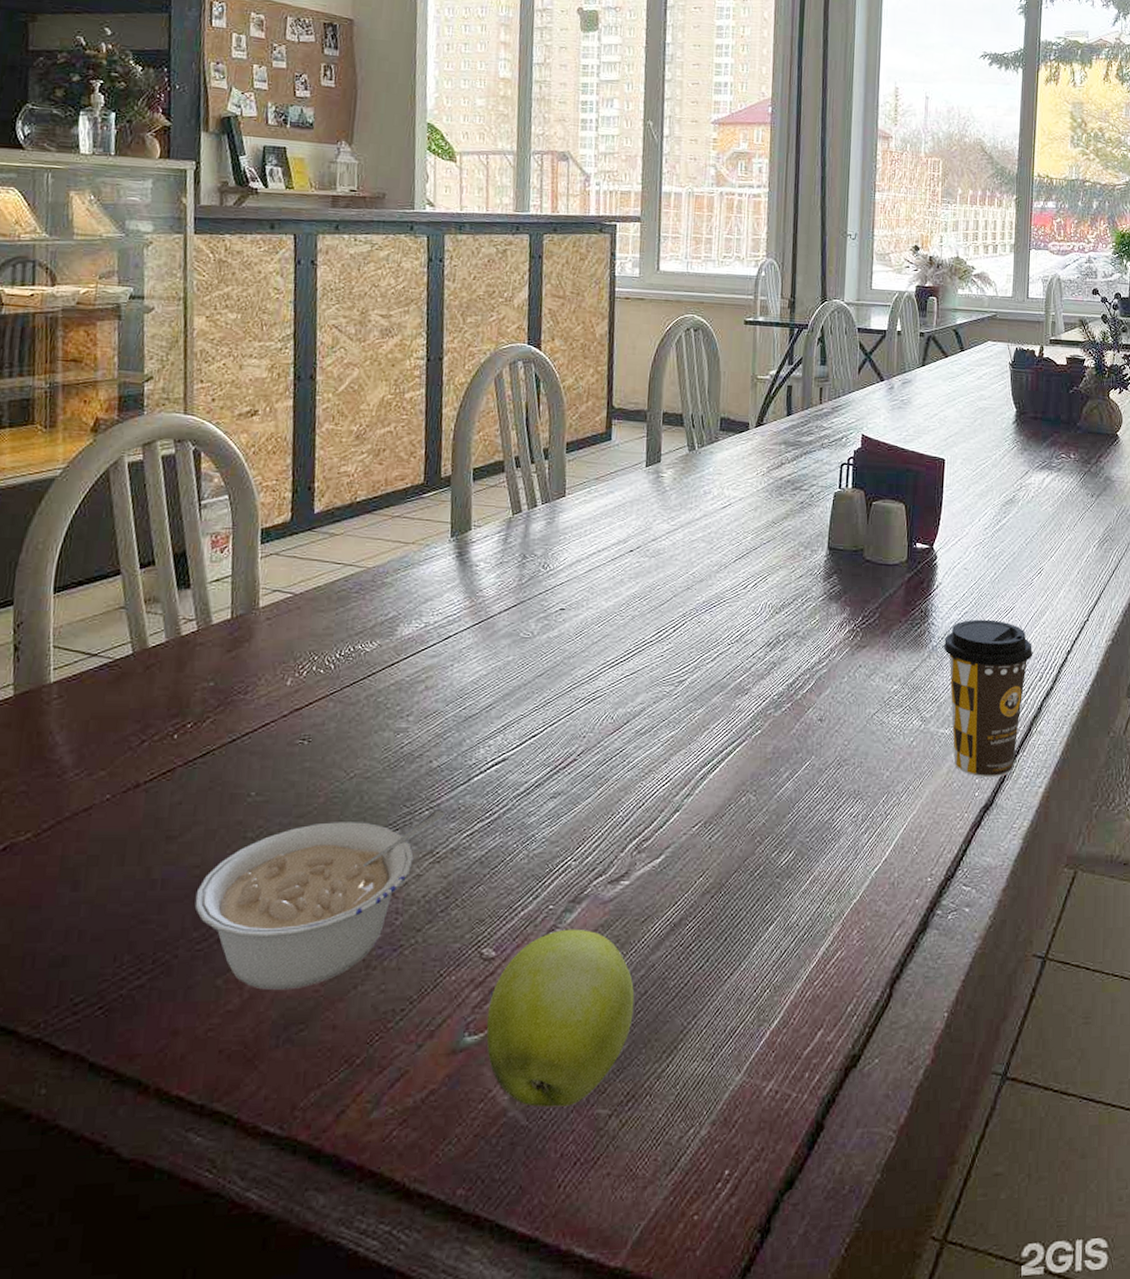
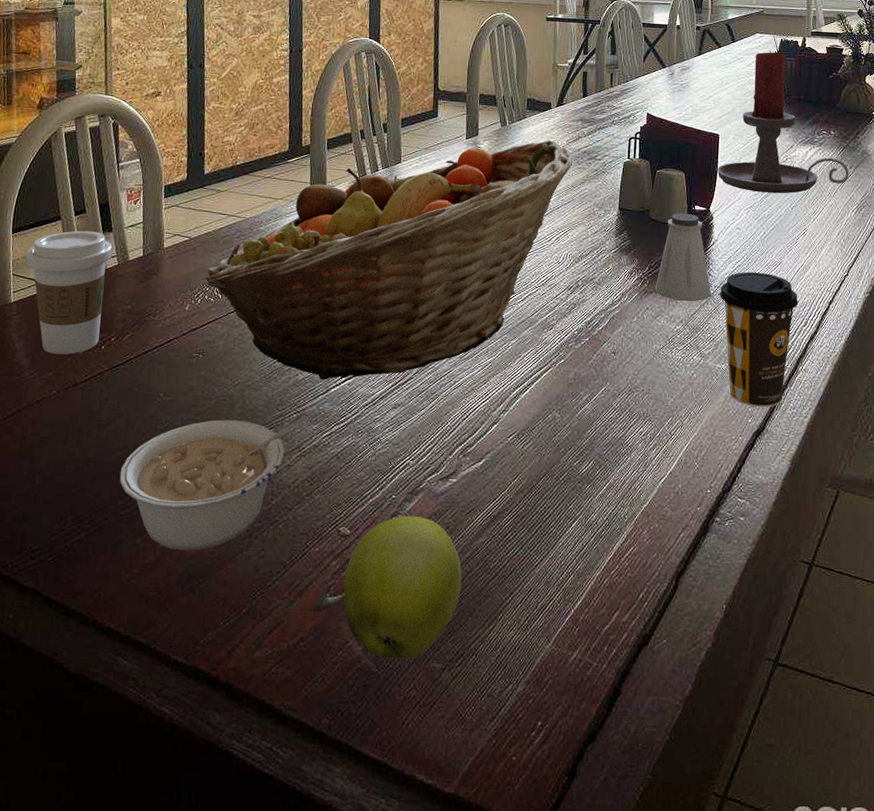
coffee cup: none [72,588,191,747] -> present [26,230,113,355]
fruit basket: none [312,468,775,766] -> present [204,141,574,379]
saltshaker: none [869,552,935,657] -> present [654,213,712,302]
candle holder: none [942,360,1091,528] -> present [717,50,849,194]

